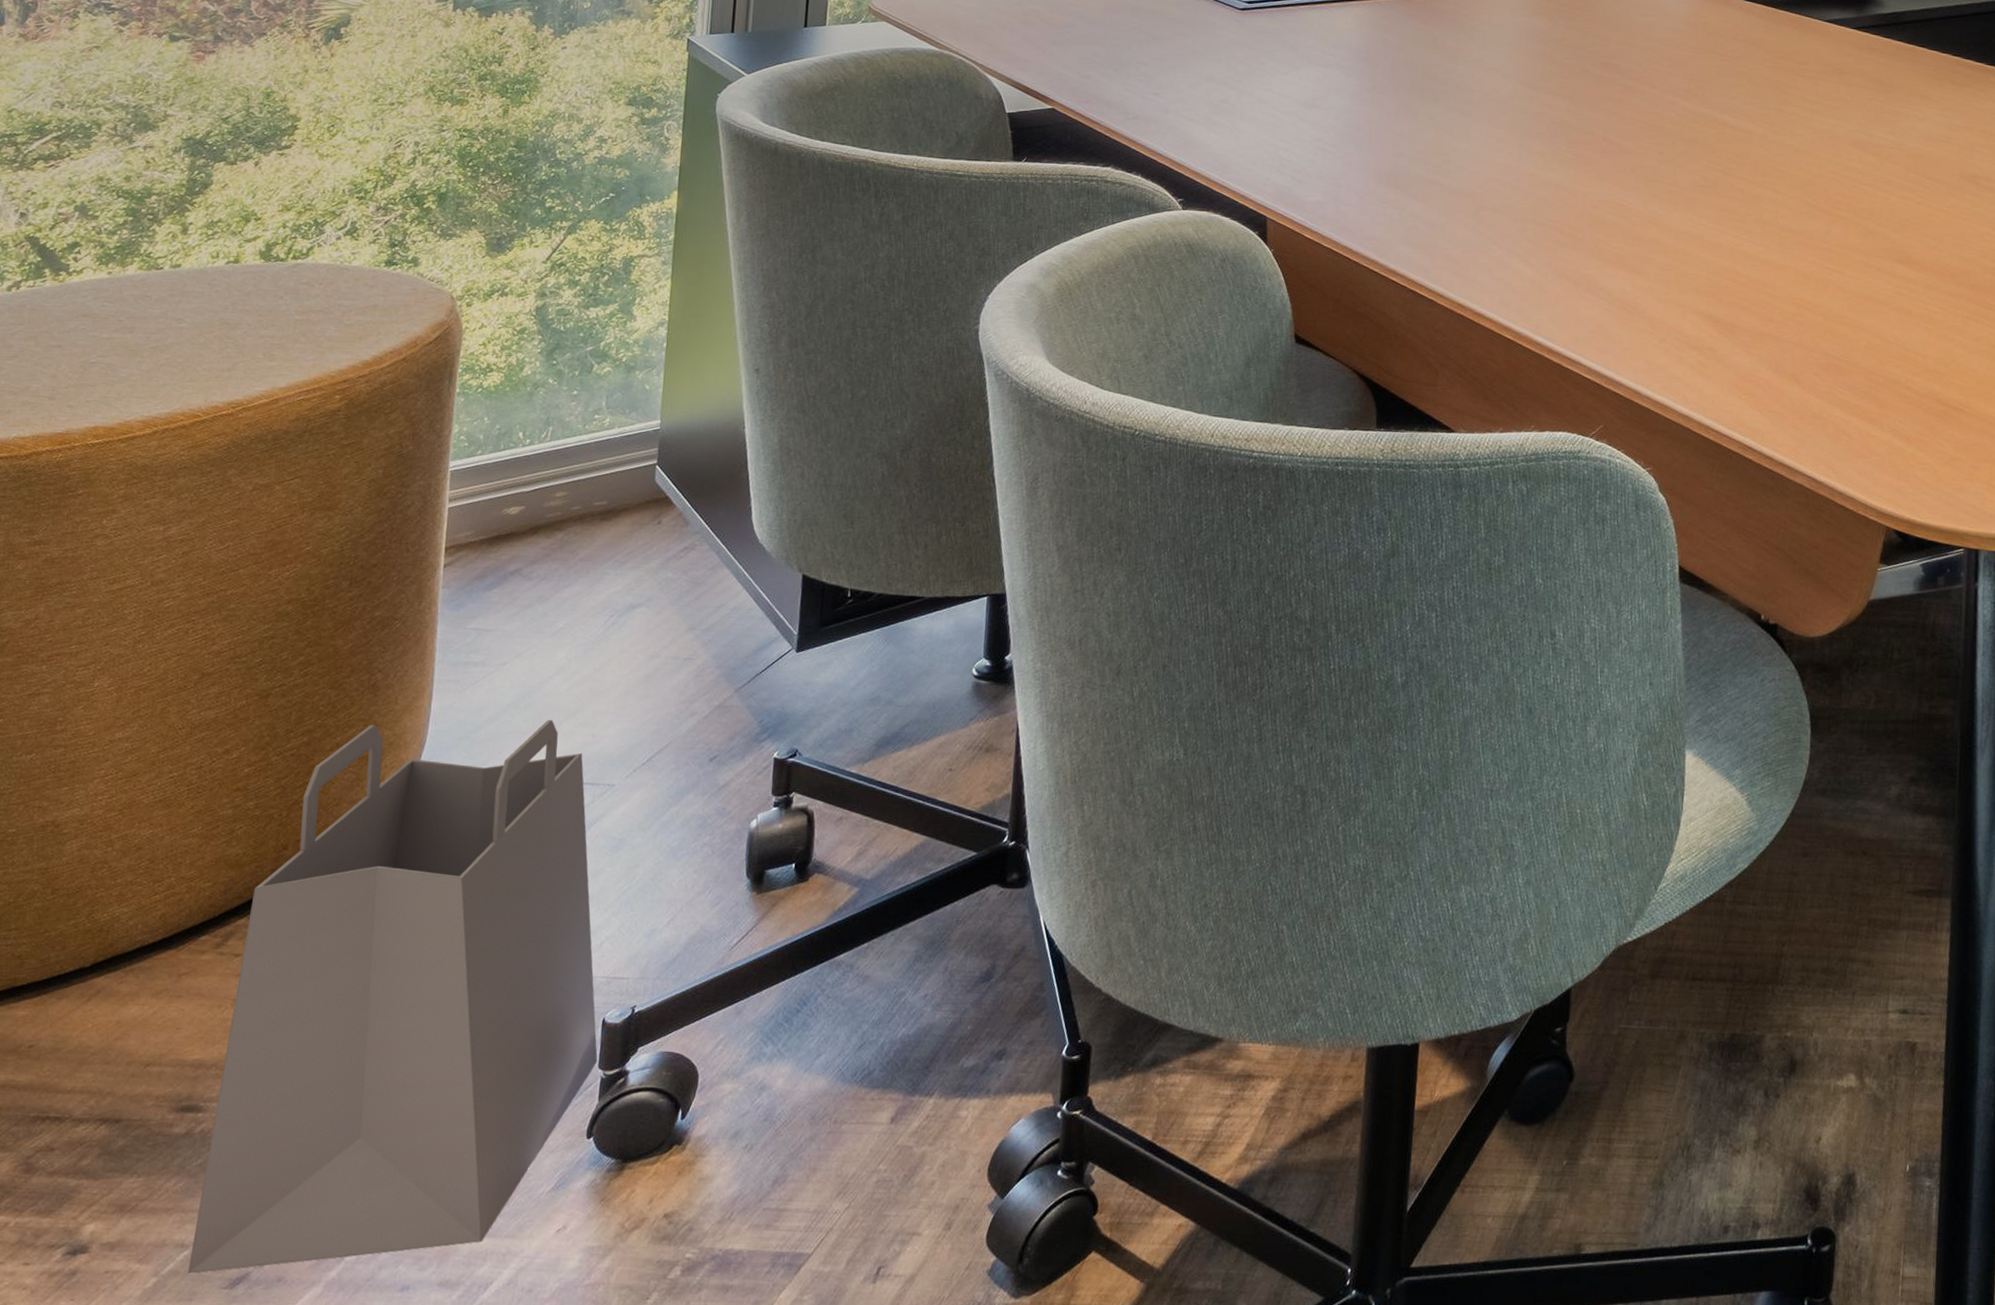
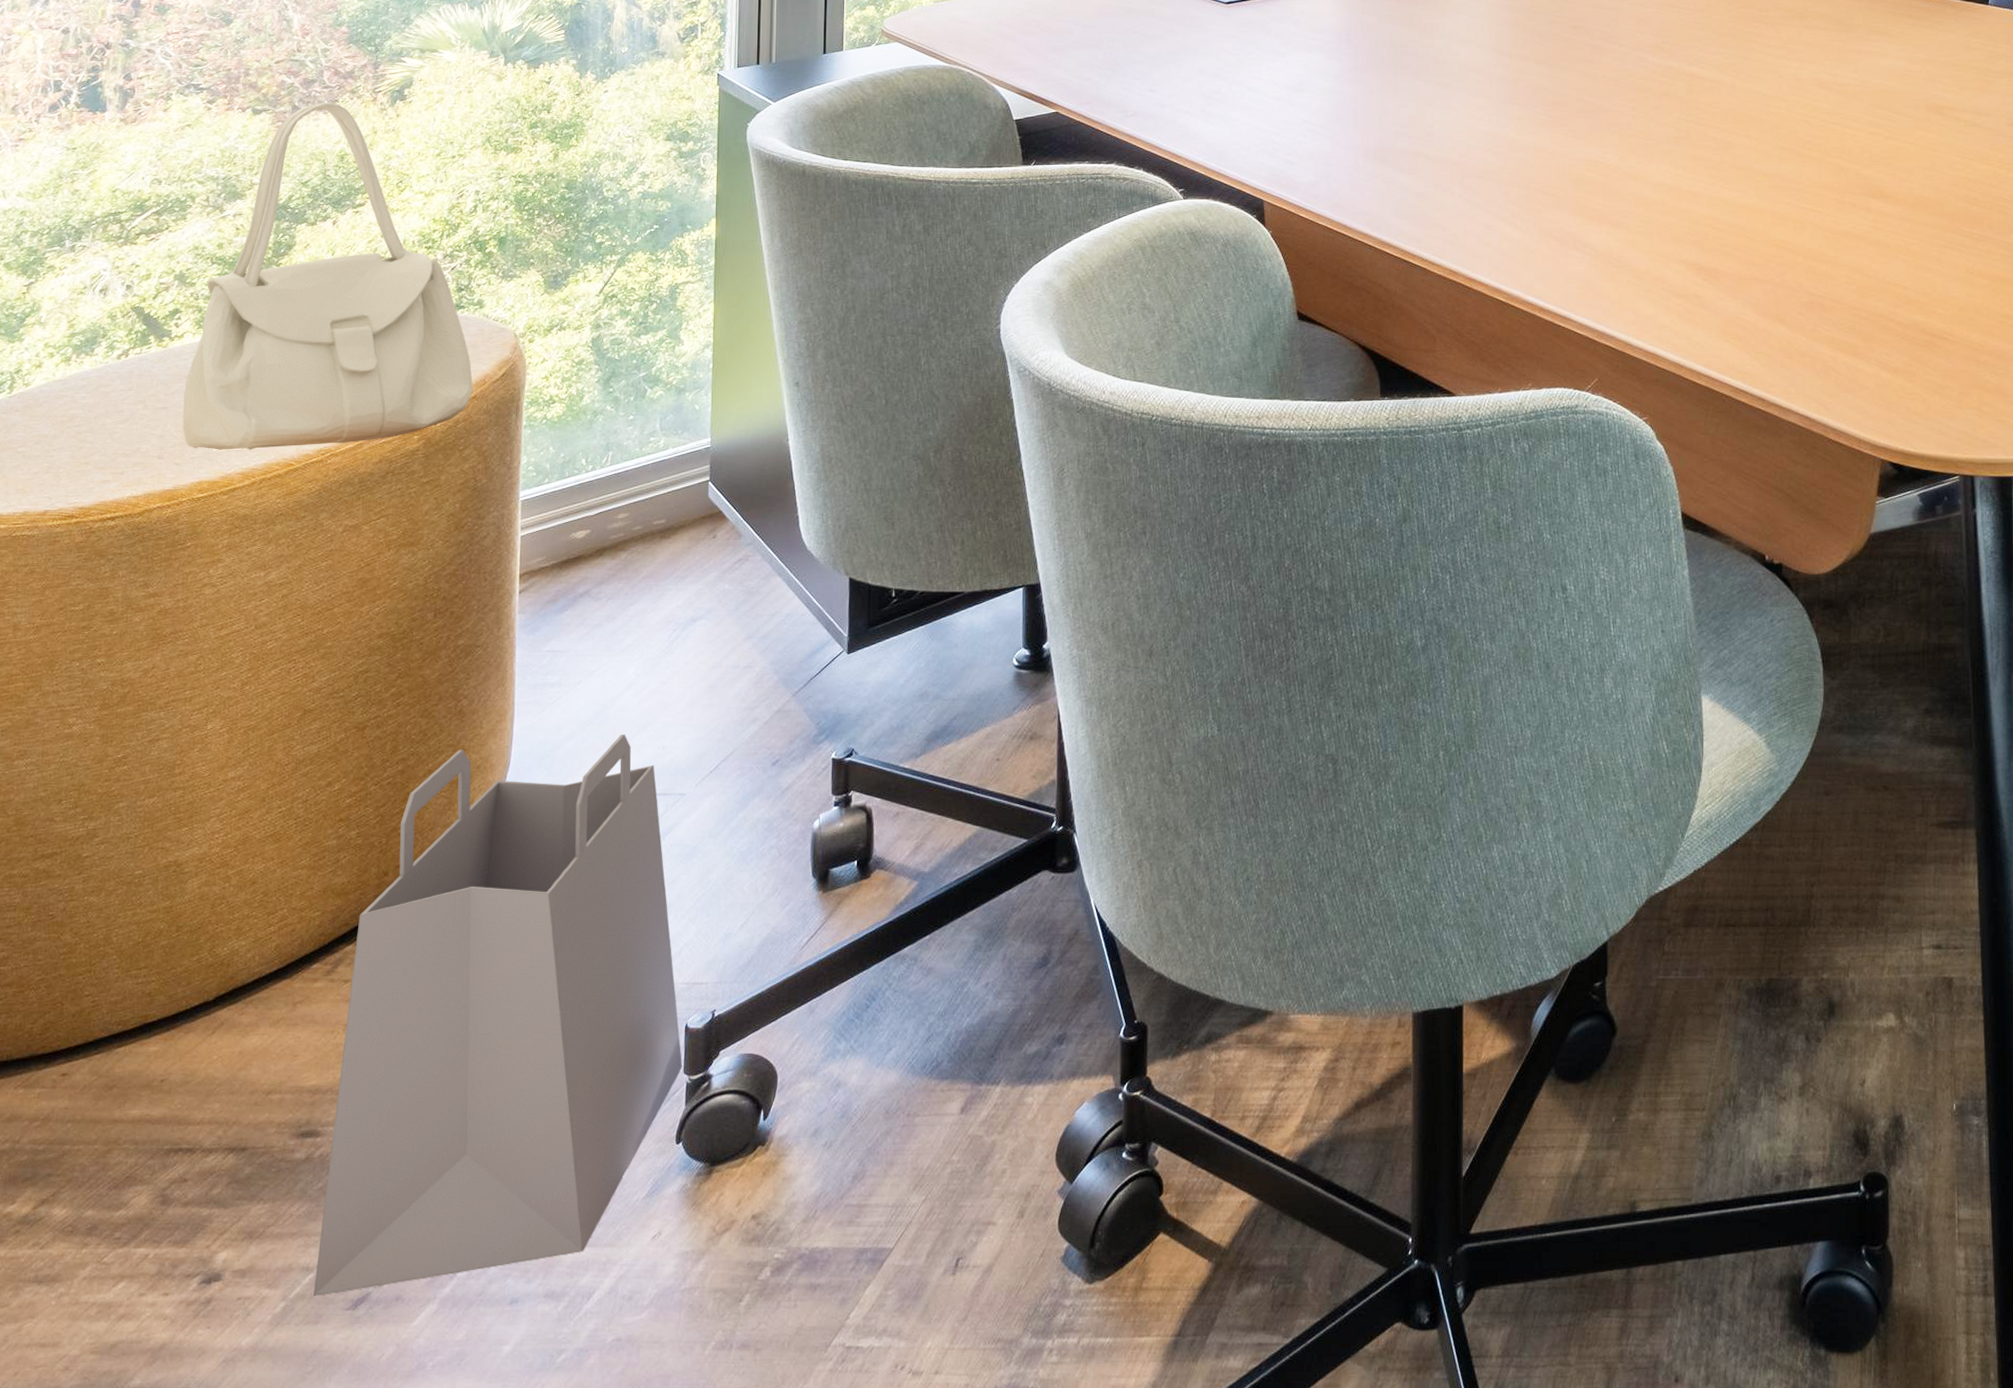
handbag: none [78,34,403,398] -> present [182,102,473,450]

